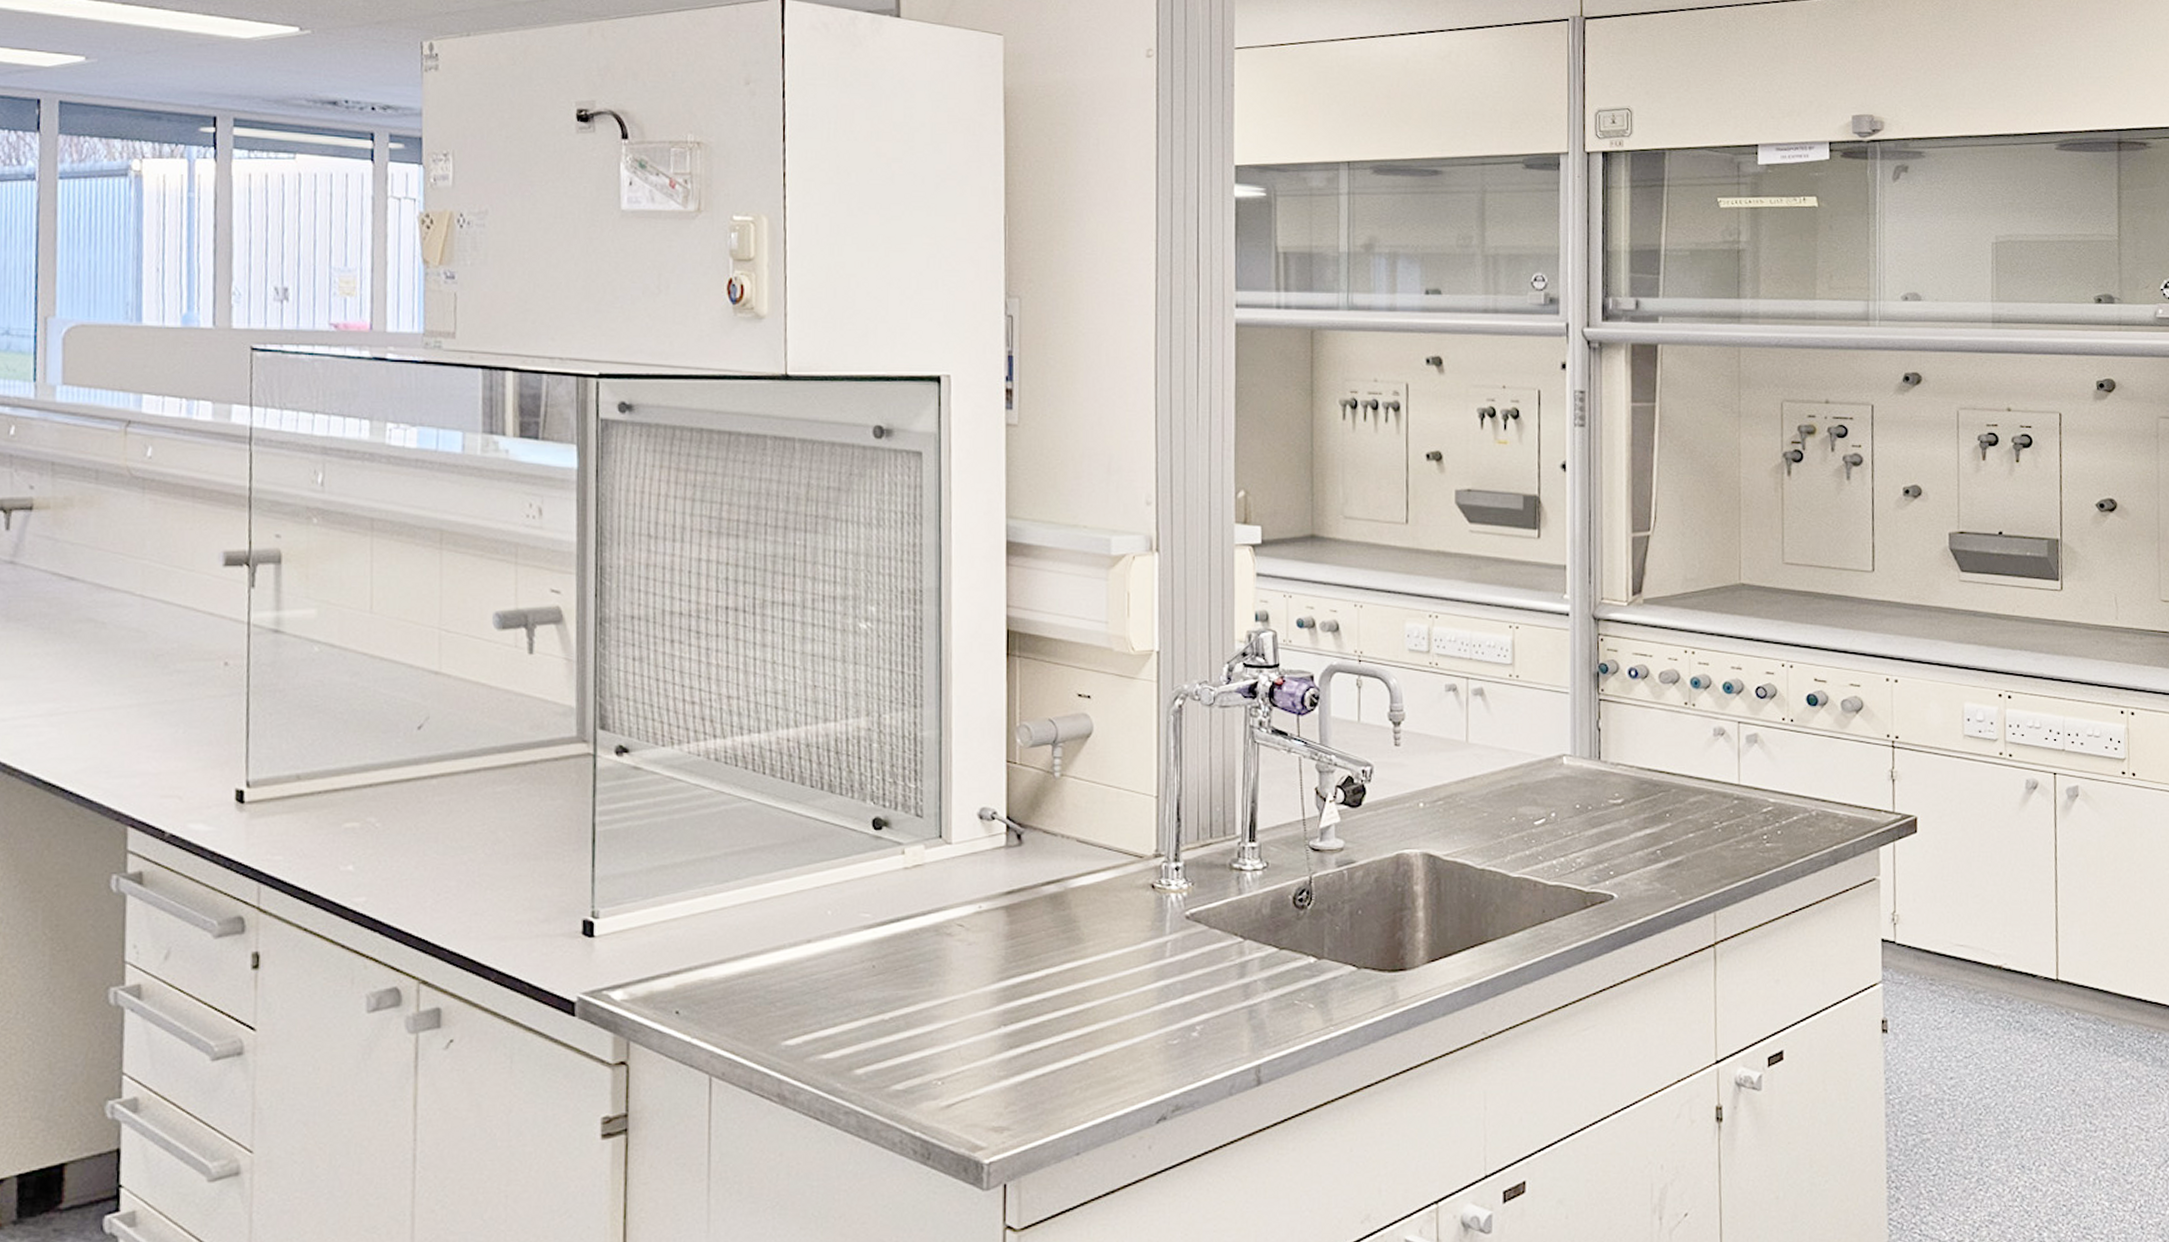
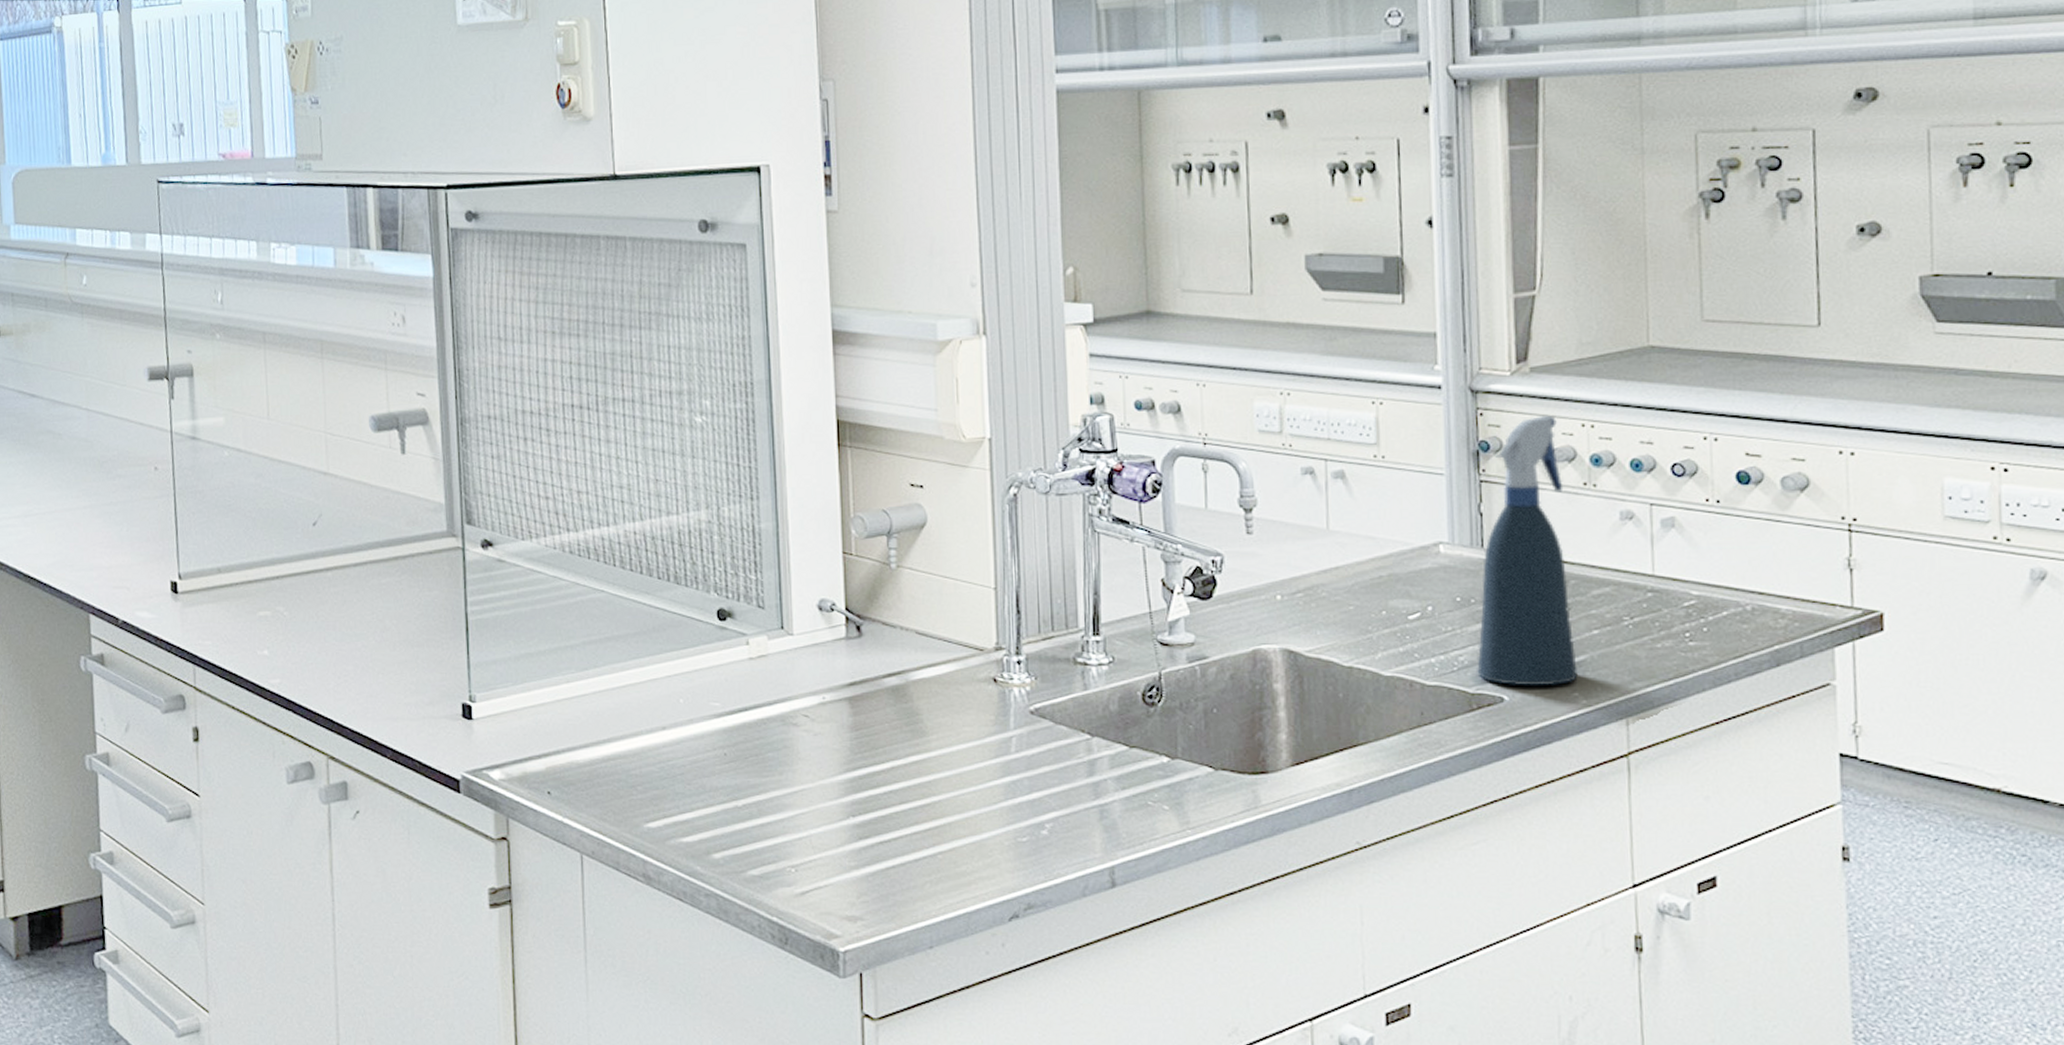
spray bottle: none [1592,641,1675,885] -> present [1477,415,1578,686]

